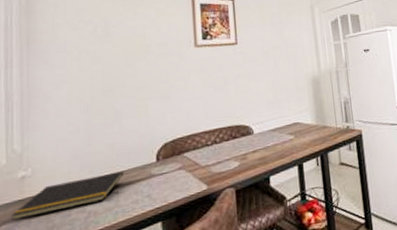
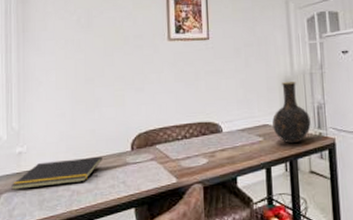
vase: none [302,80,339,139] -> present [272,82,311,144]

